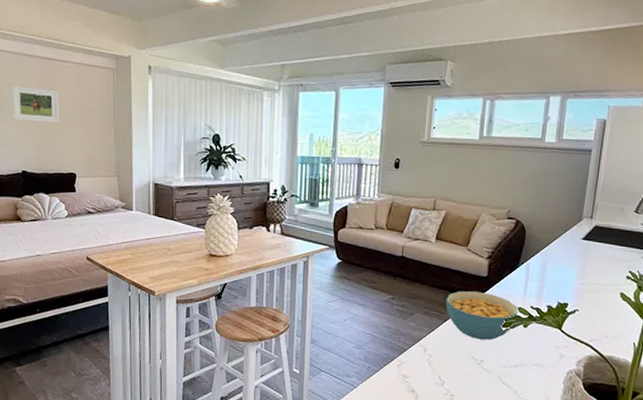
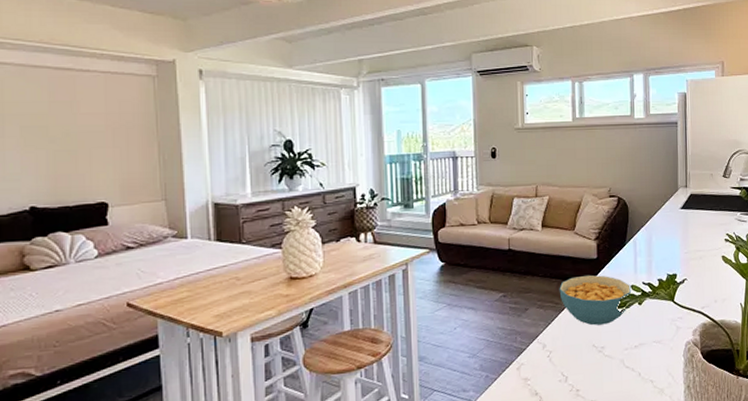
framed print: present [11,86,60,123] -> none [12,104,83,146]

